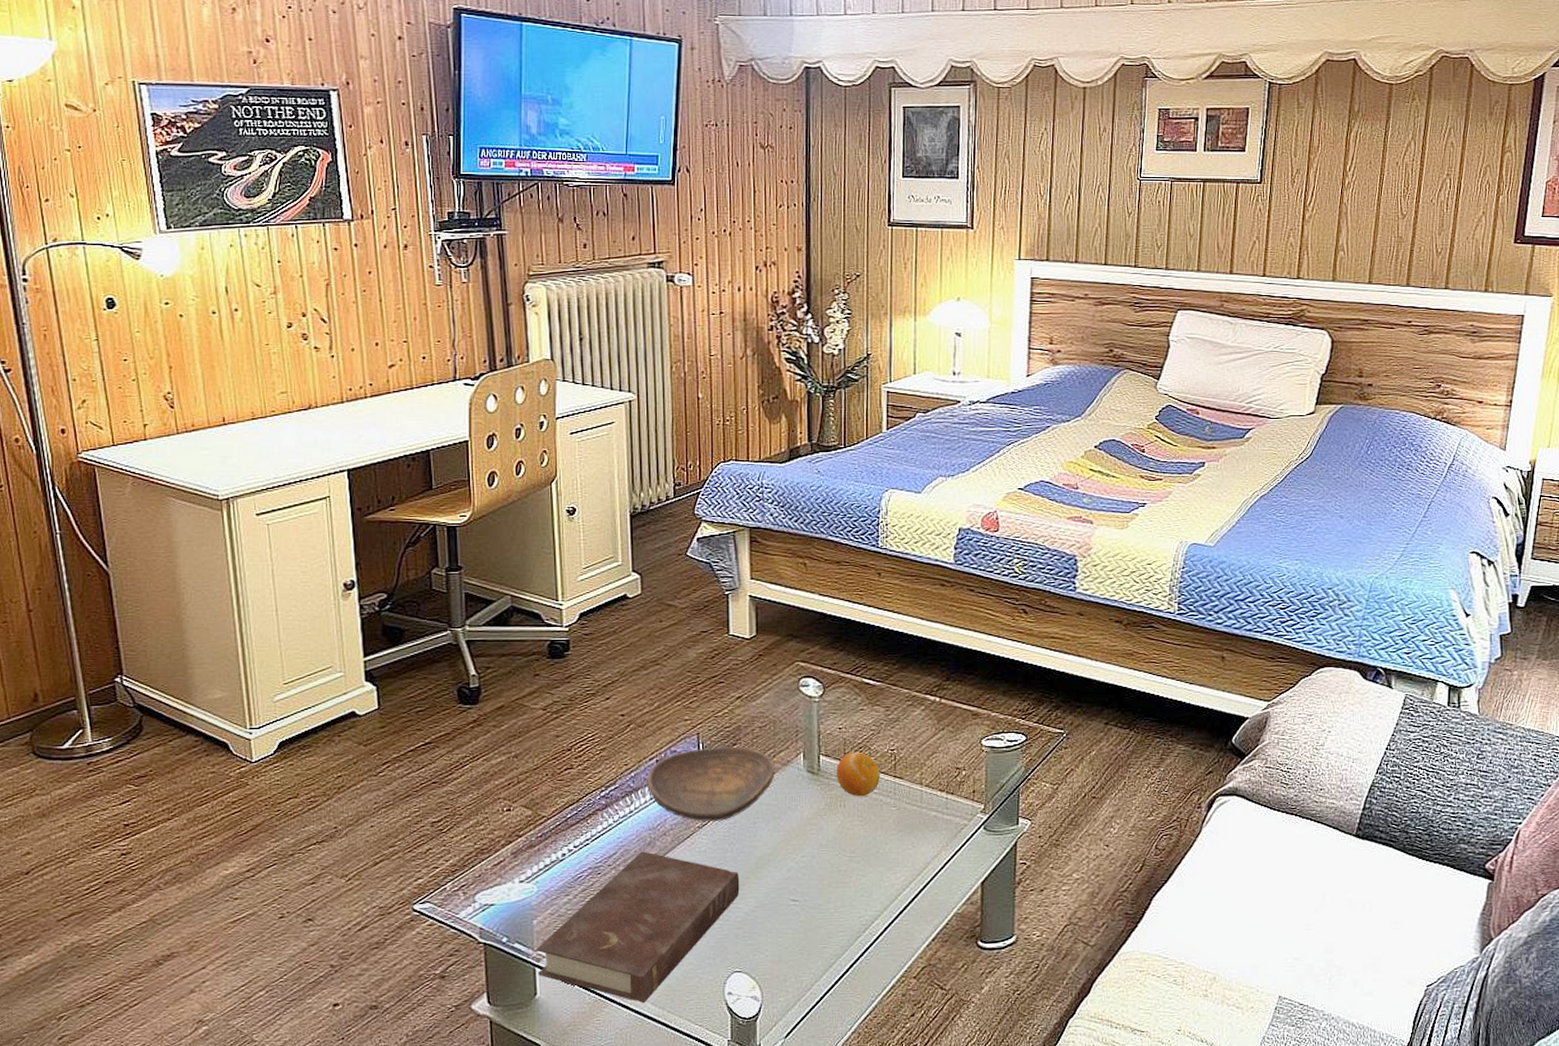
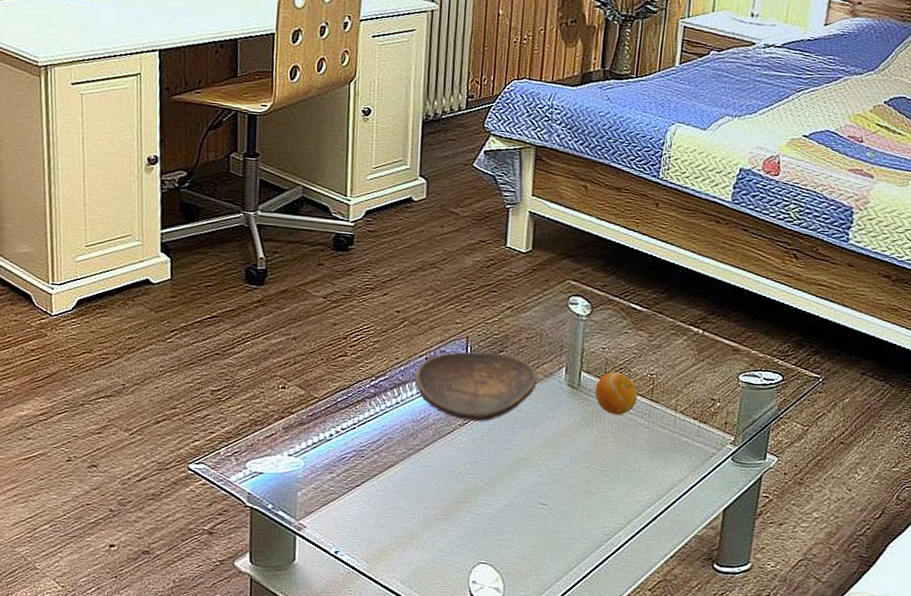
book: present [537,851,740,1004] -> none [298,441,494,581]

